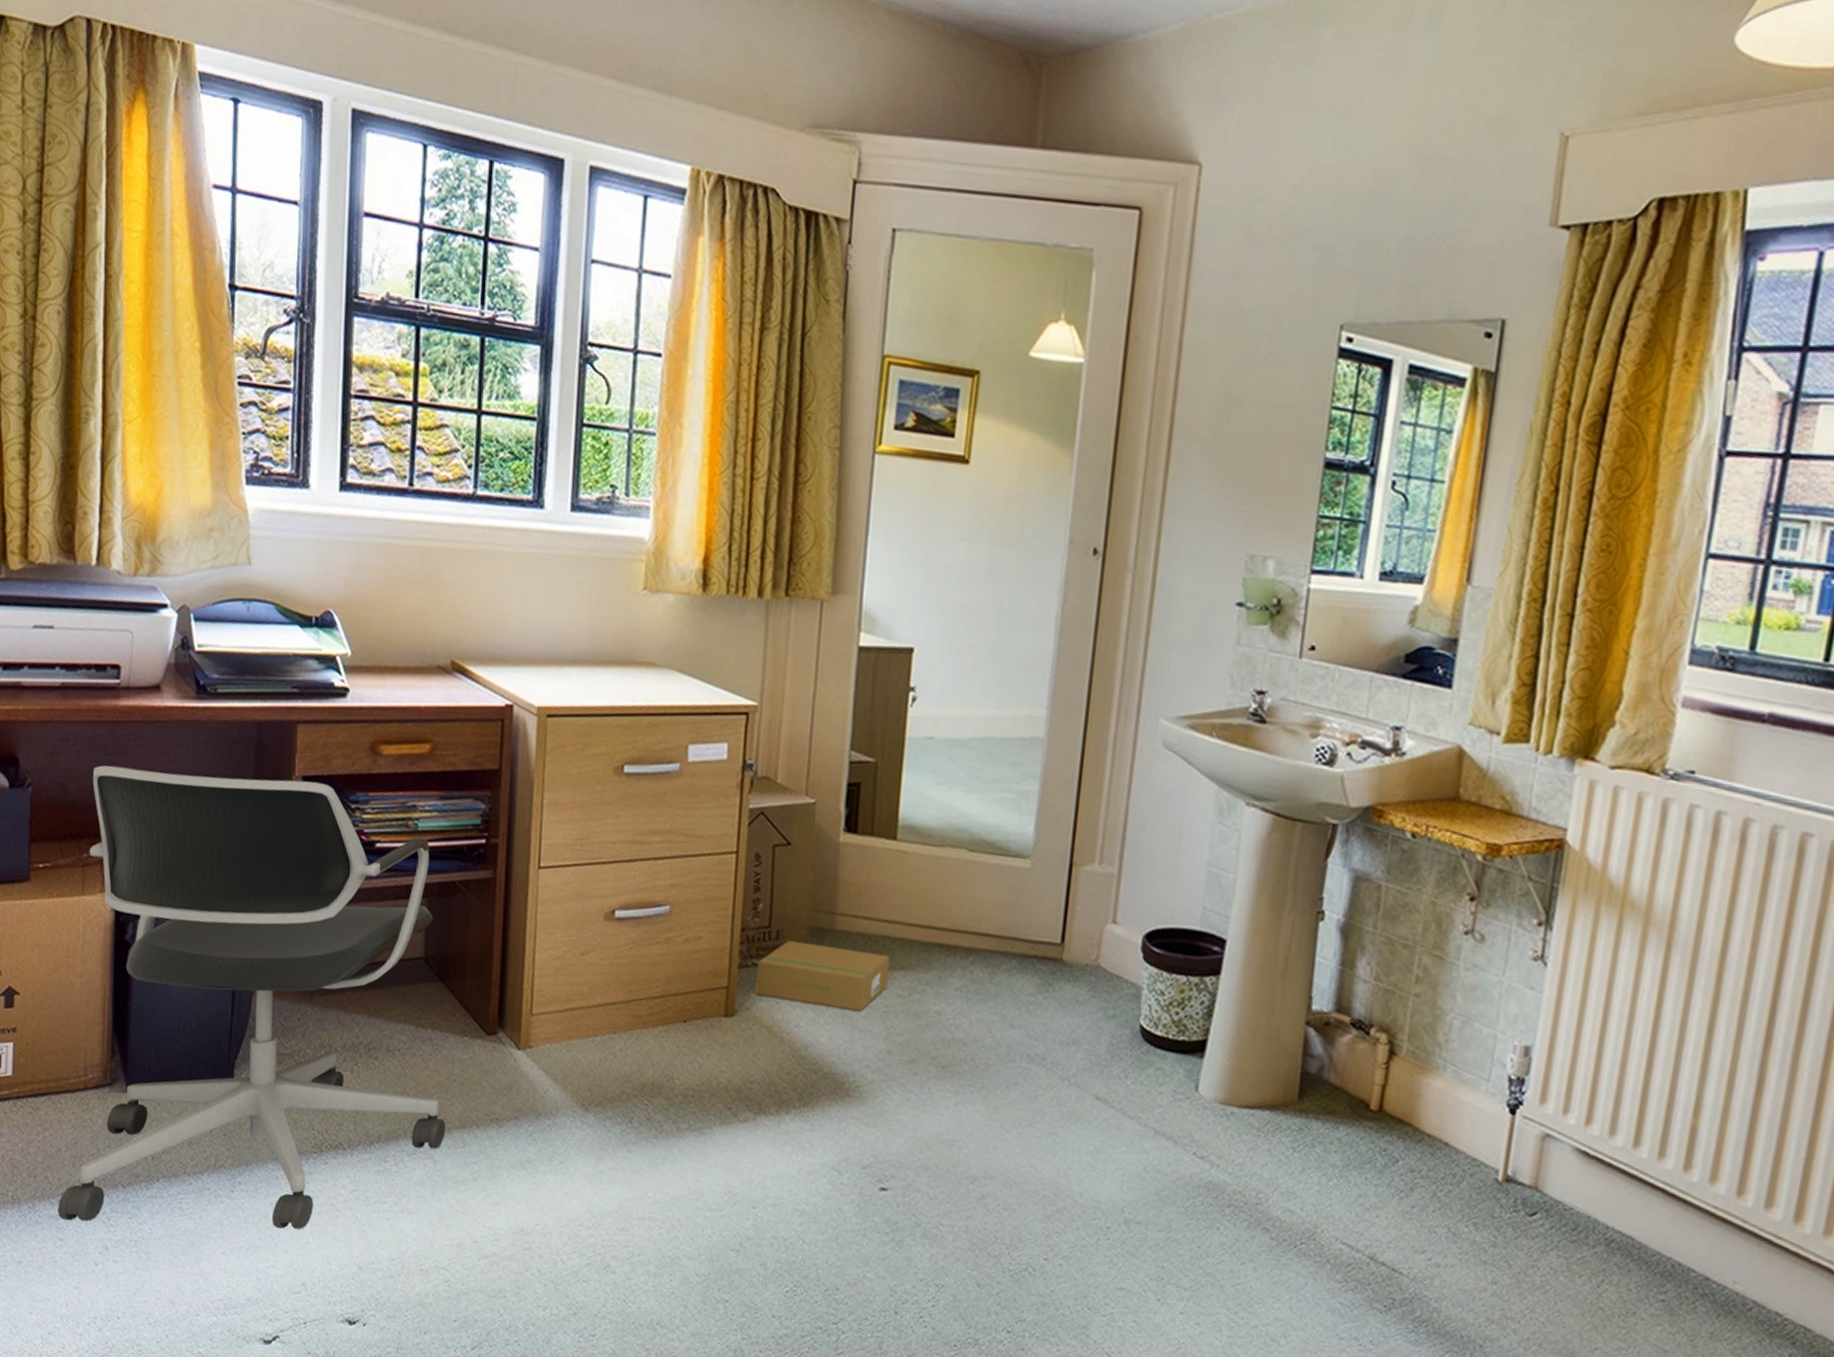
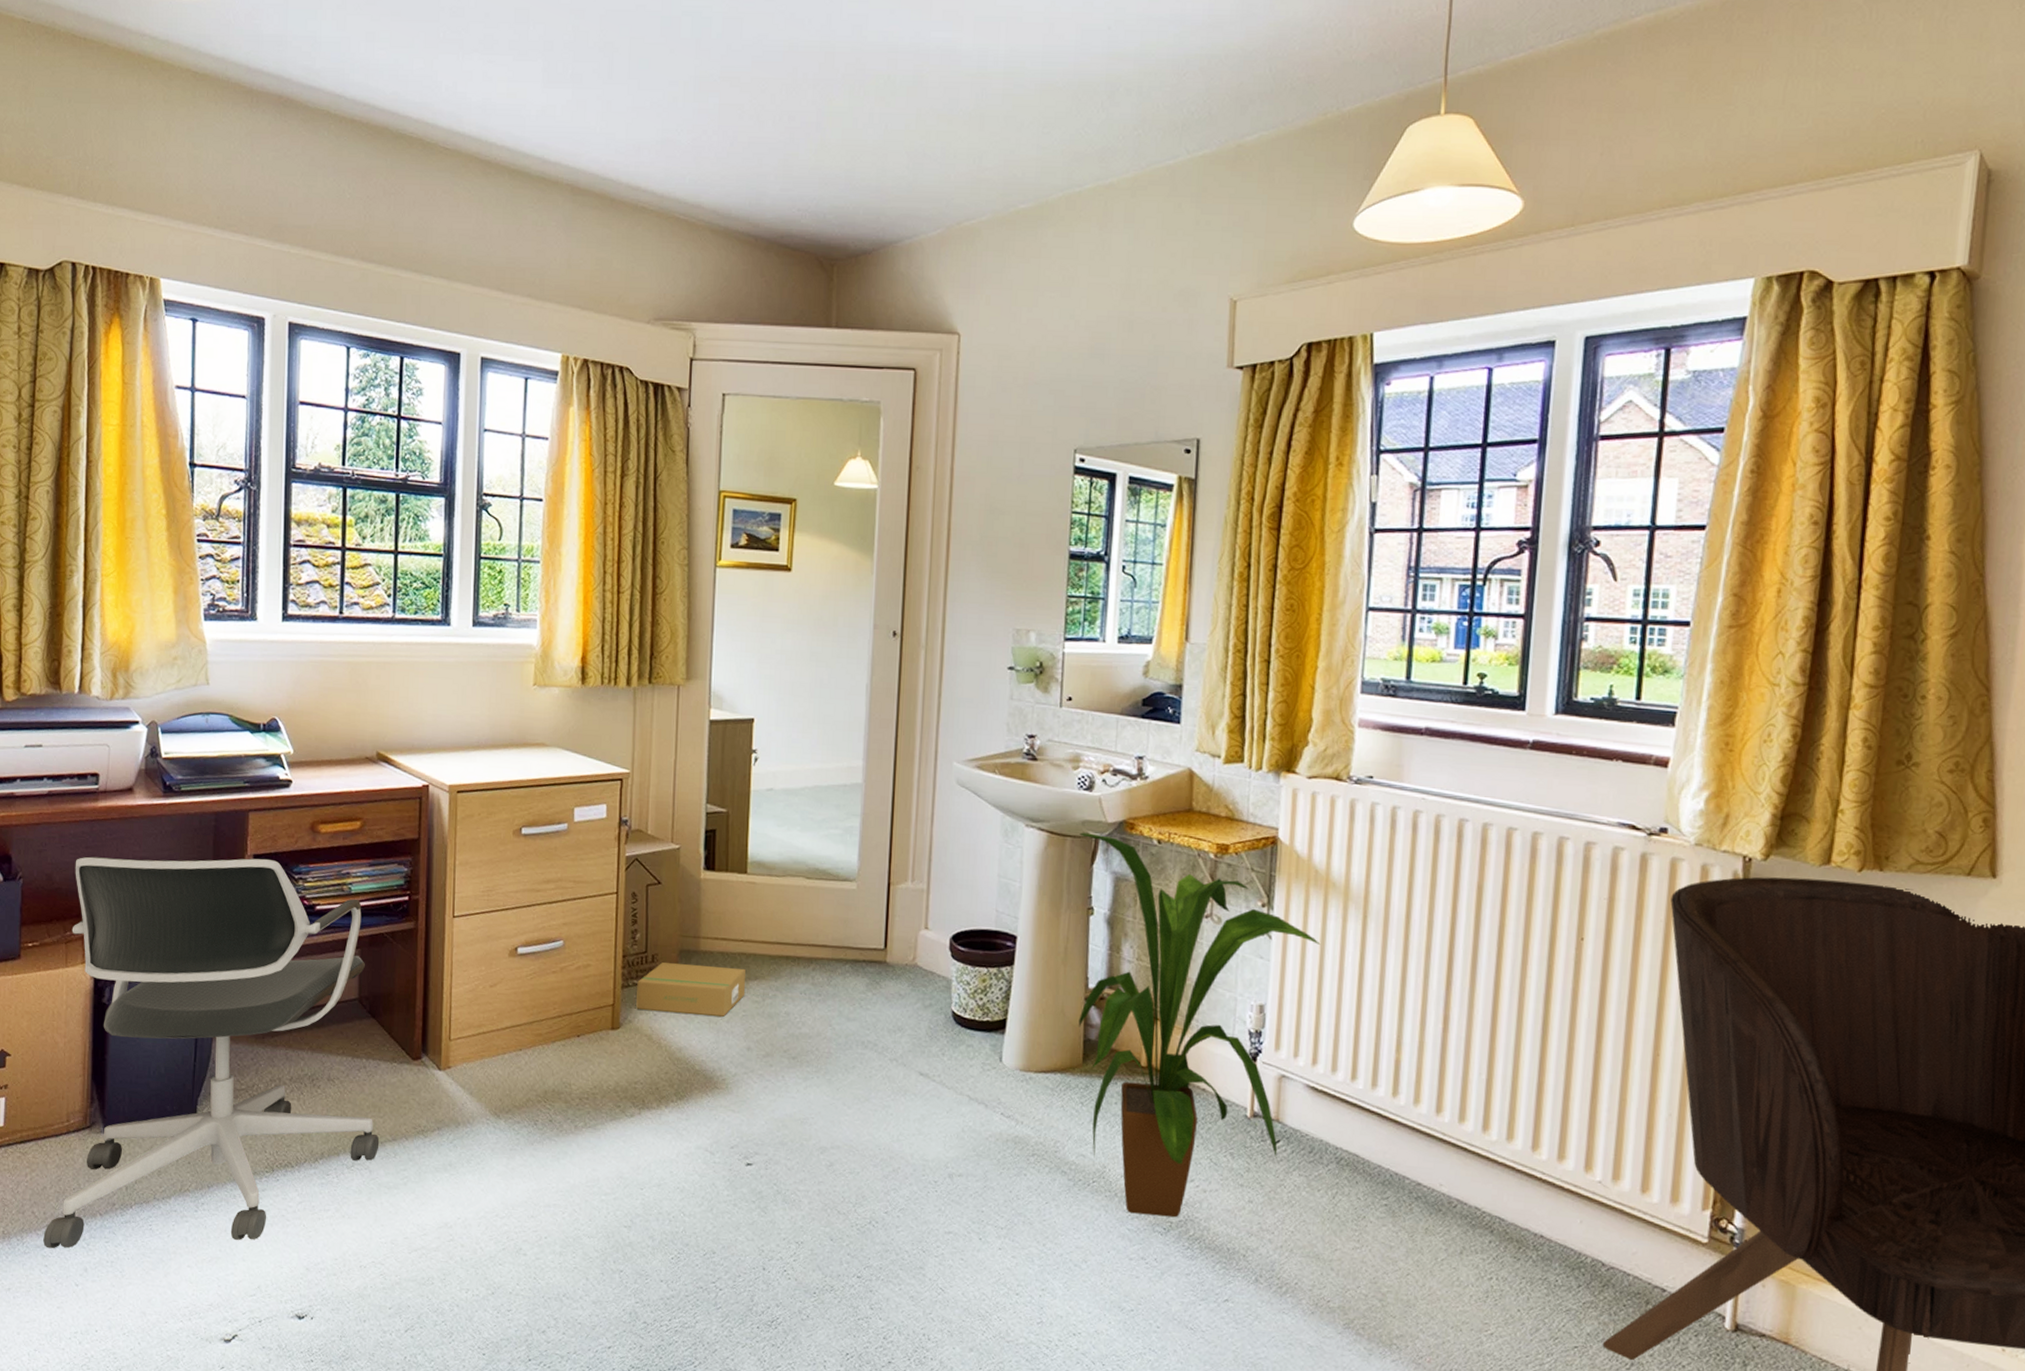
house plant: none [1295,817,1609,1294] -> present [1078,832,1321,1218]

